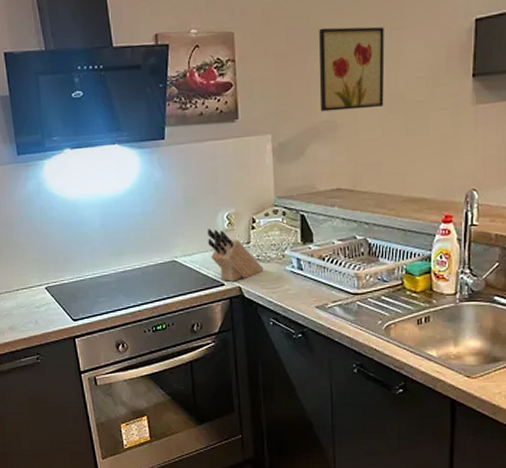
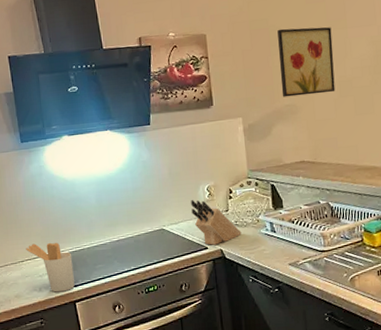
utensil holder: none [21,270,75,326] -> present [26,242,75,293]

